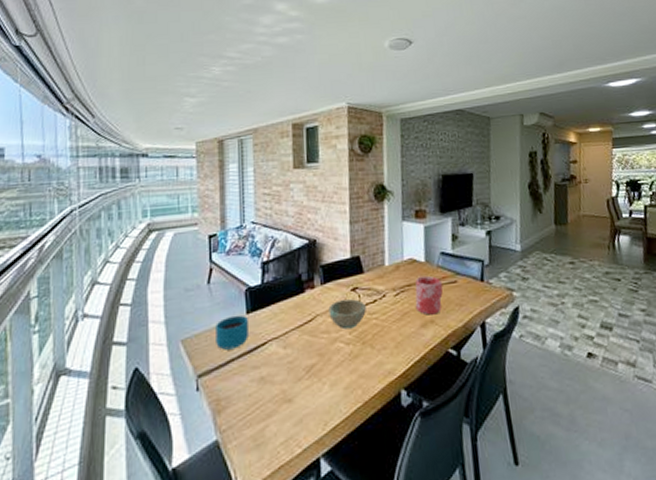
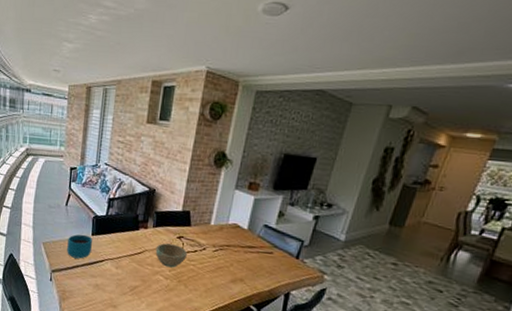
vase: present [415,275,444,315] -> none [229,240,259,275]

